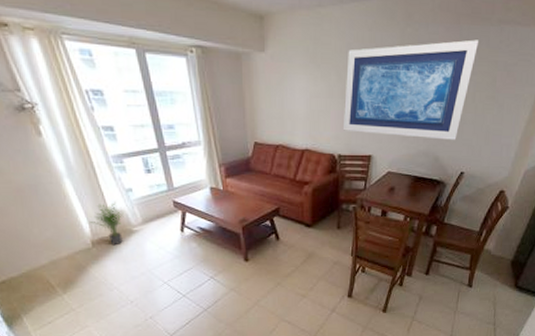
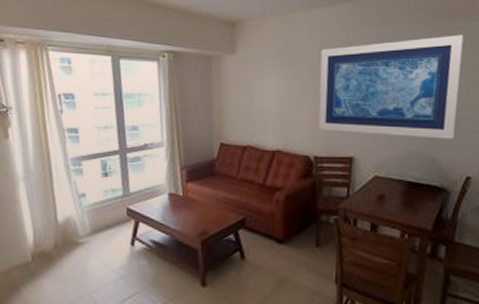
potted plant: present [90,201,124,246] -> none [35,208,72,261]

